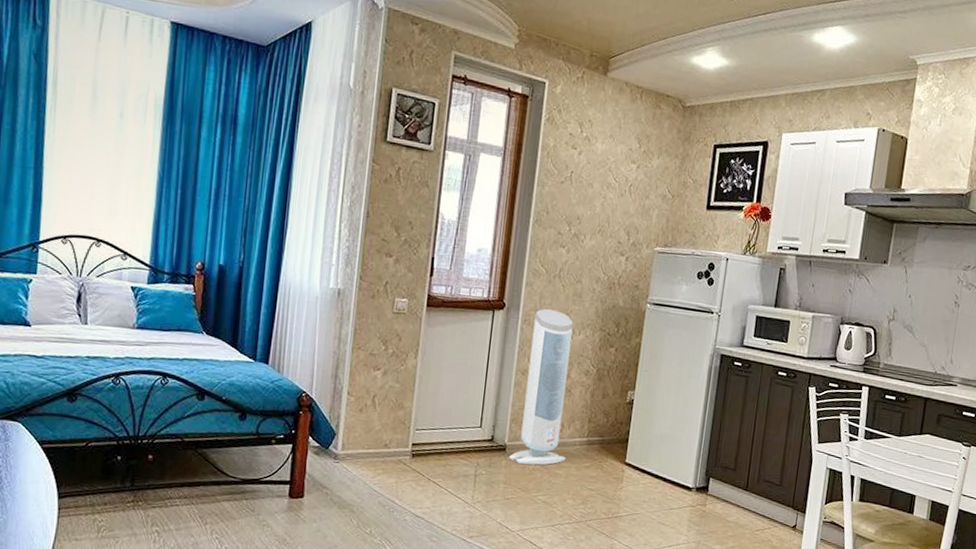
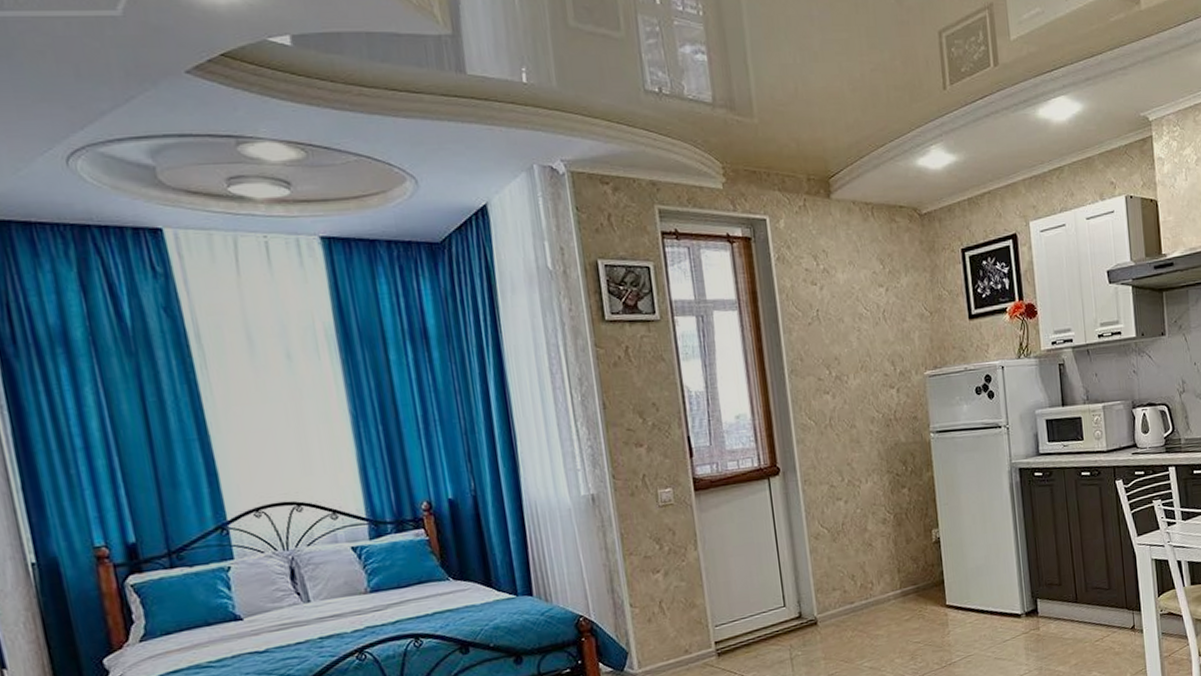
air purifier: present [508,309,574,465] -> none [814,462,883,635]

